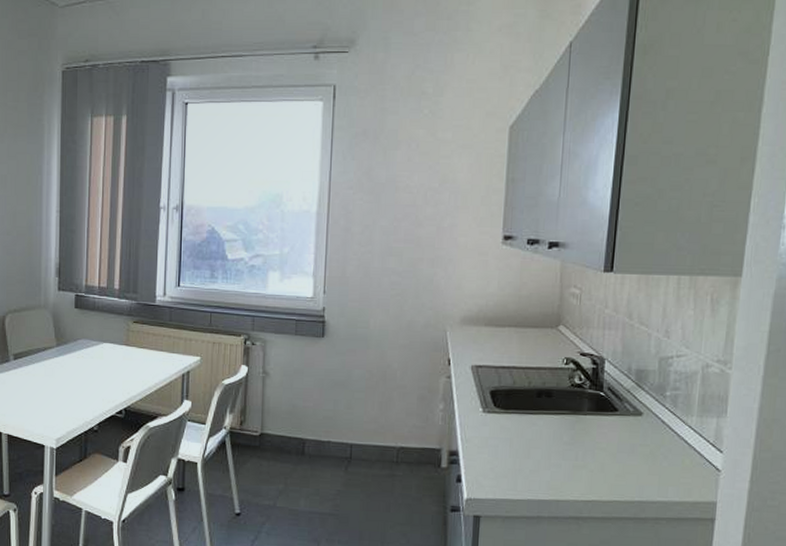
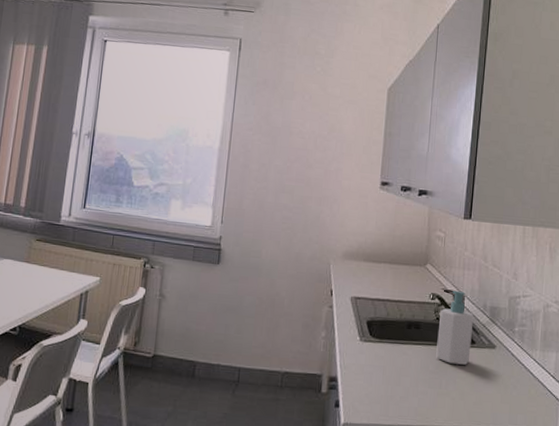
soap bottle: none [571,353,616,435] -> present [436,290,474,365]

